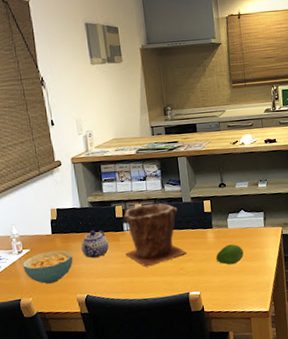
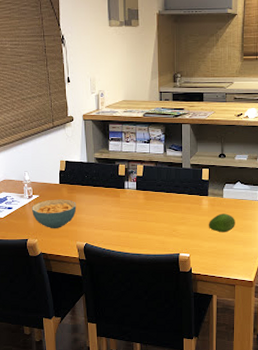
teapot: present [80,230,109,258] -> none [84,185,110,210]
plant pot: present [124,203,187,267] -> none [125,166,182,225]

